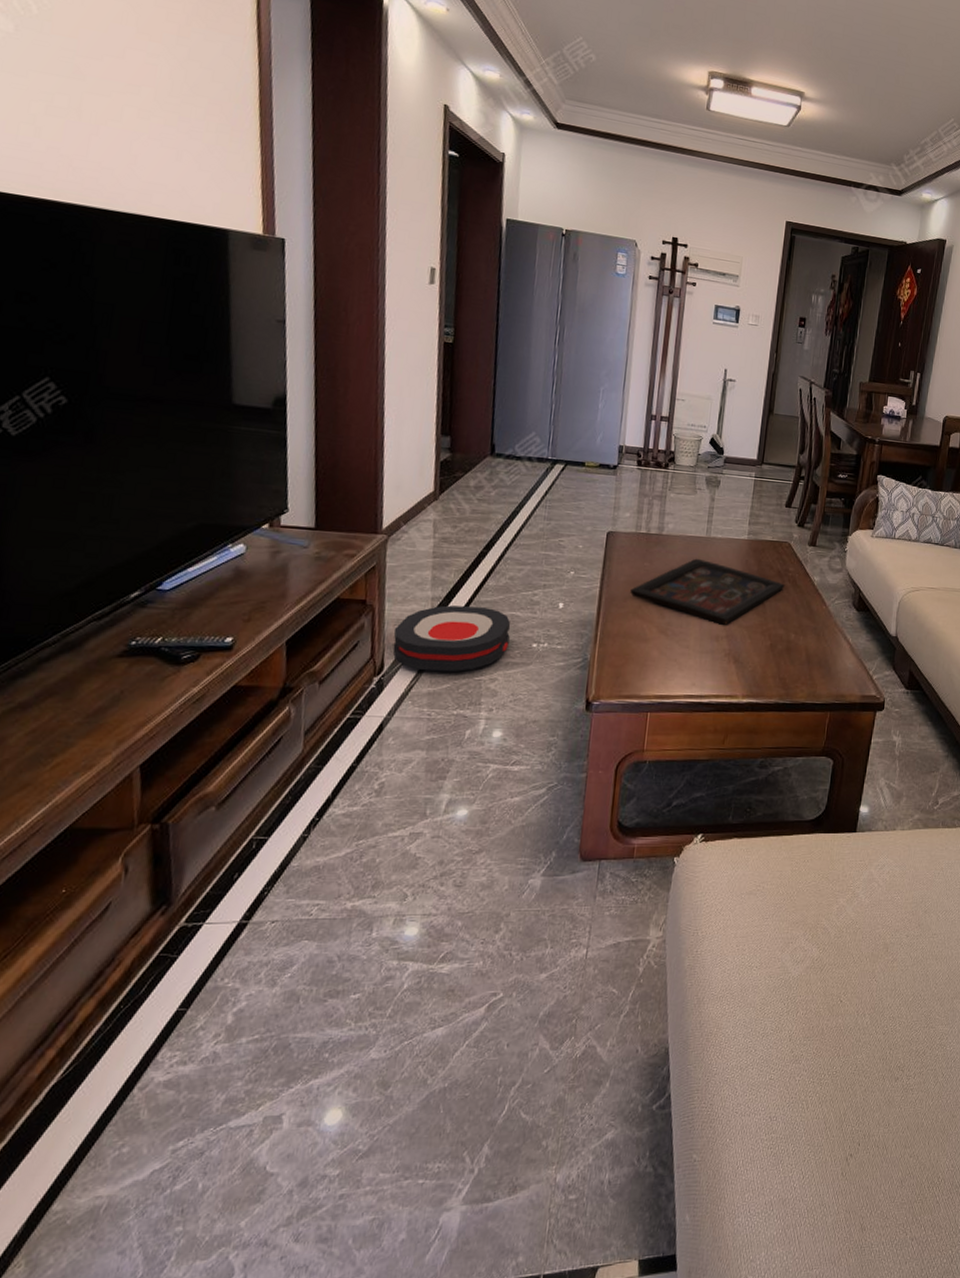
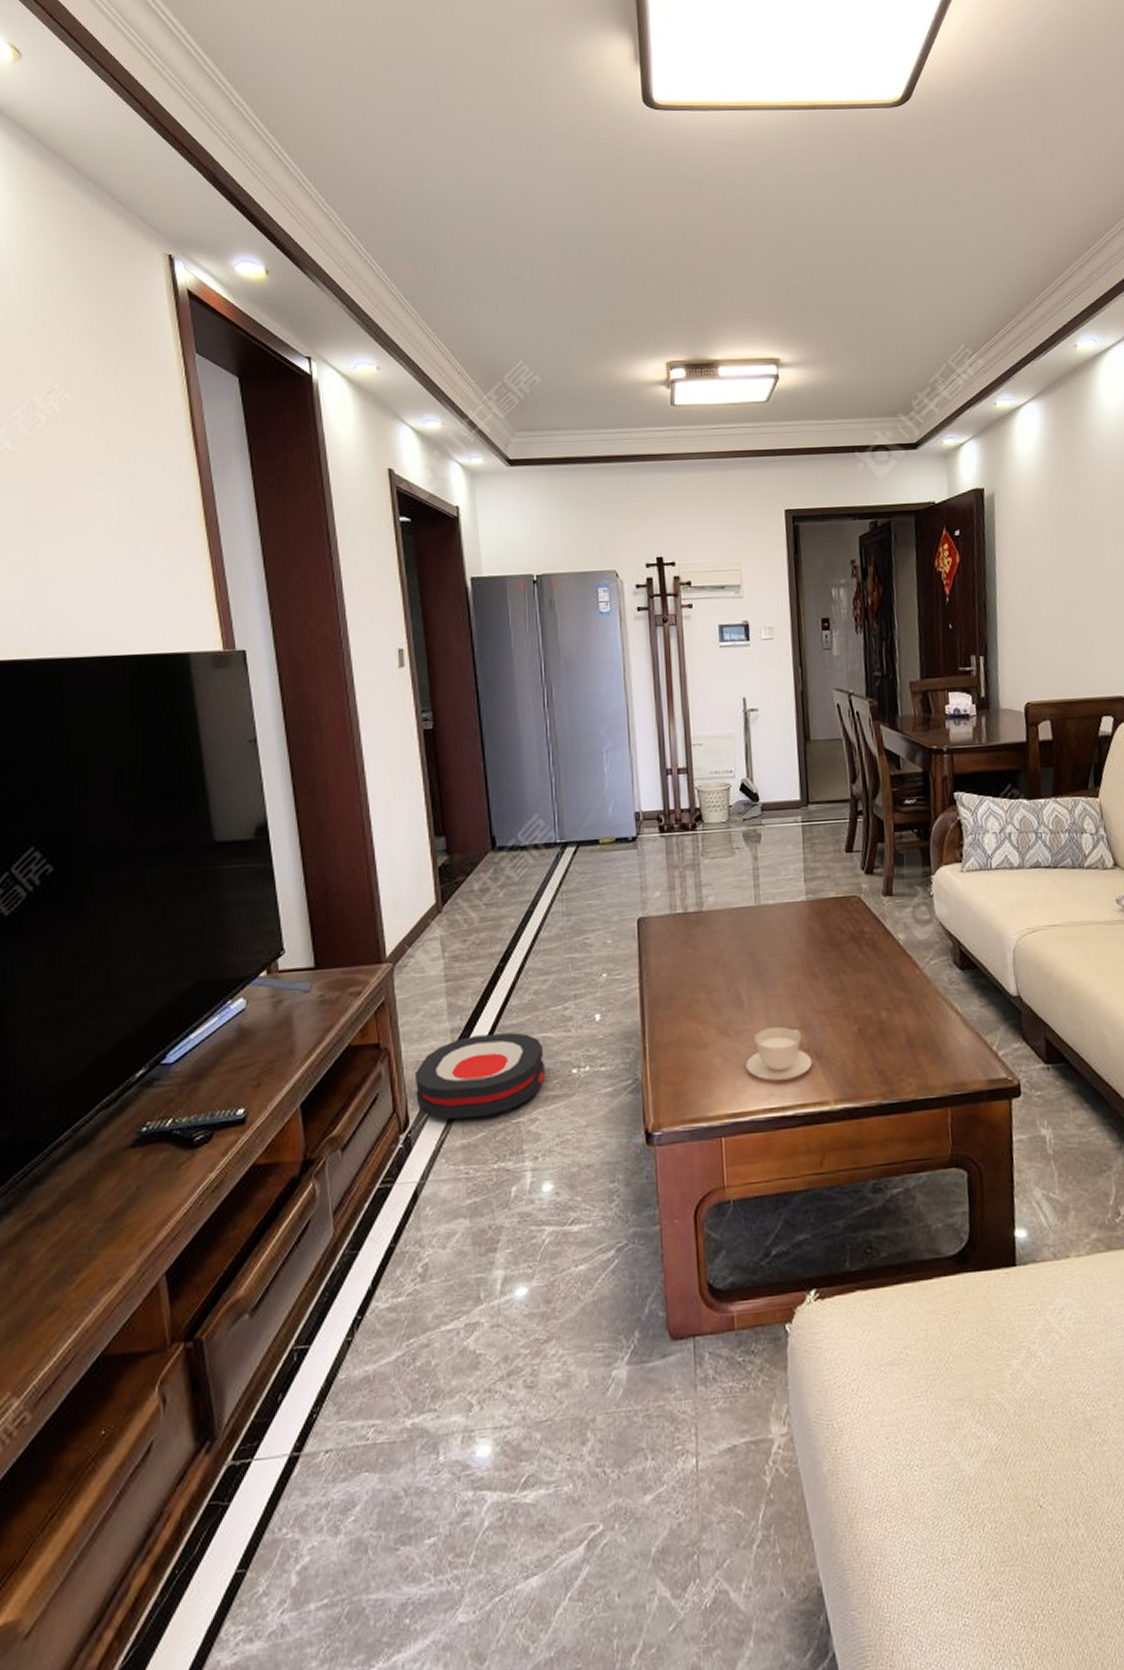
decorative tray: present [630,558,785,625] -> none [676,933,863,1013]
teacup: none [676,634,730,675] -> present [745,1027,812,1081]

